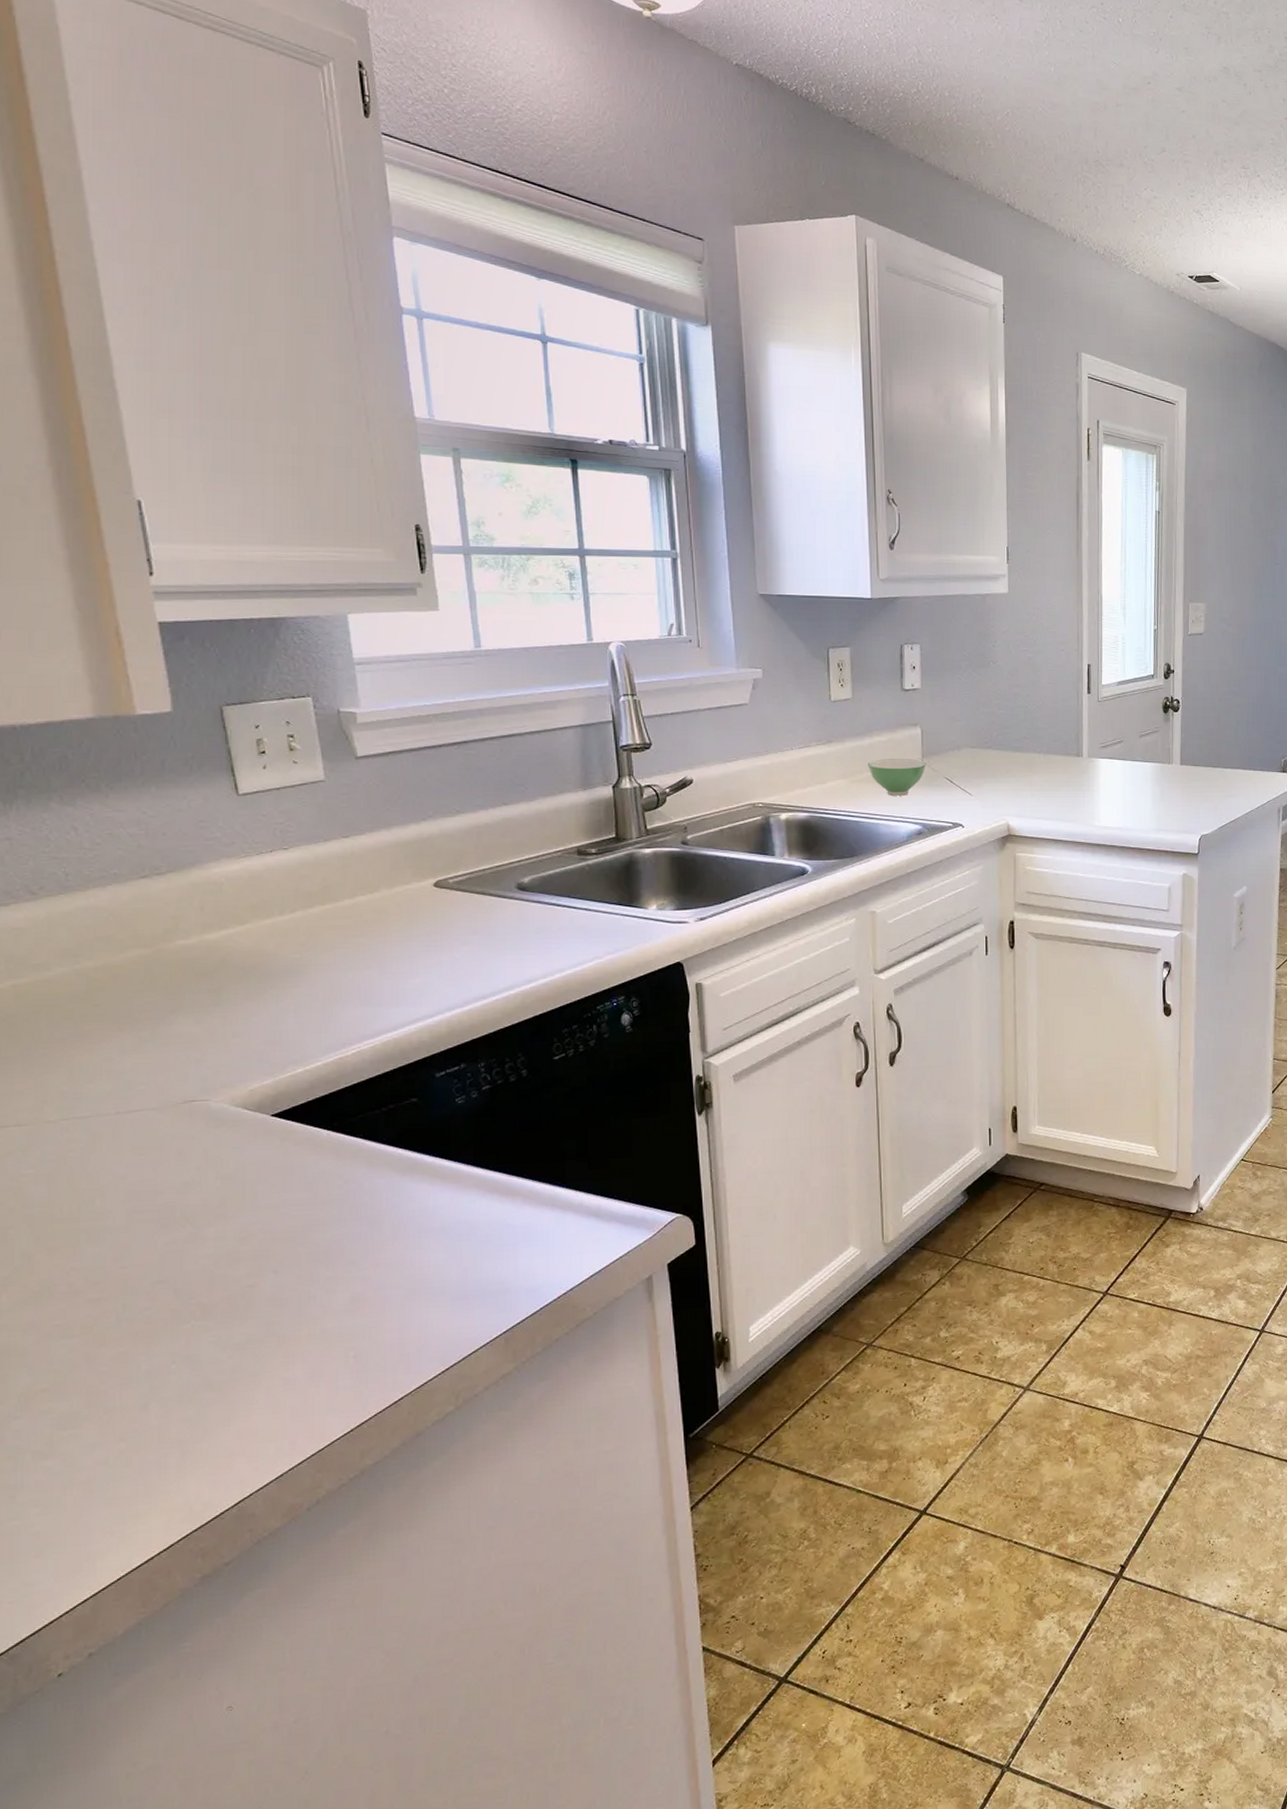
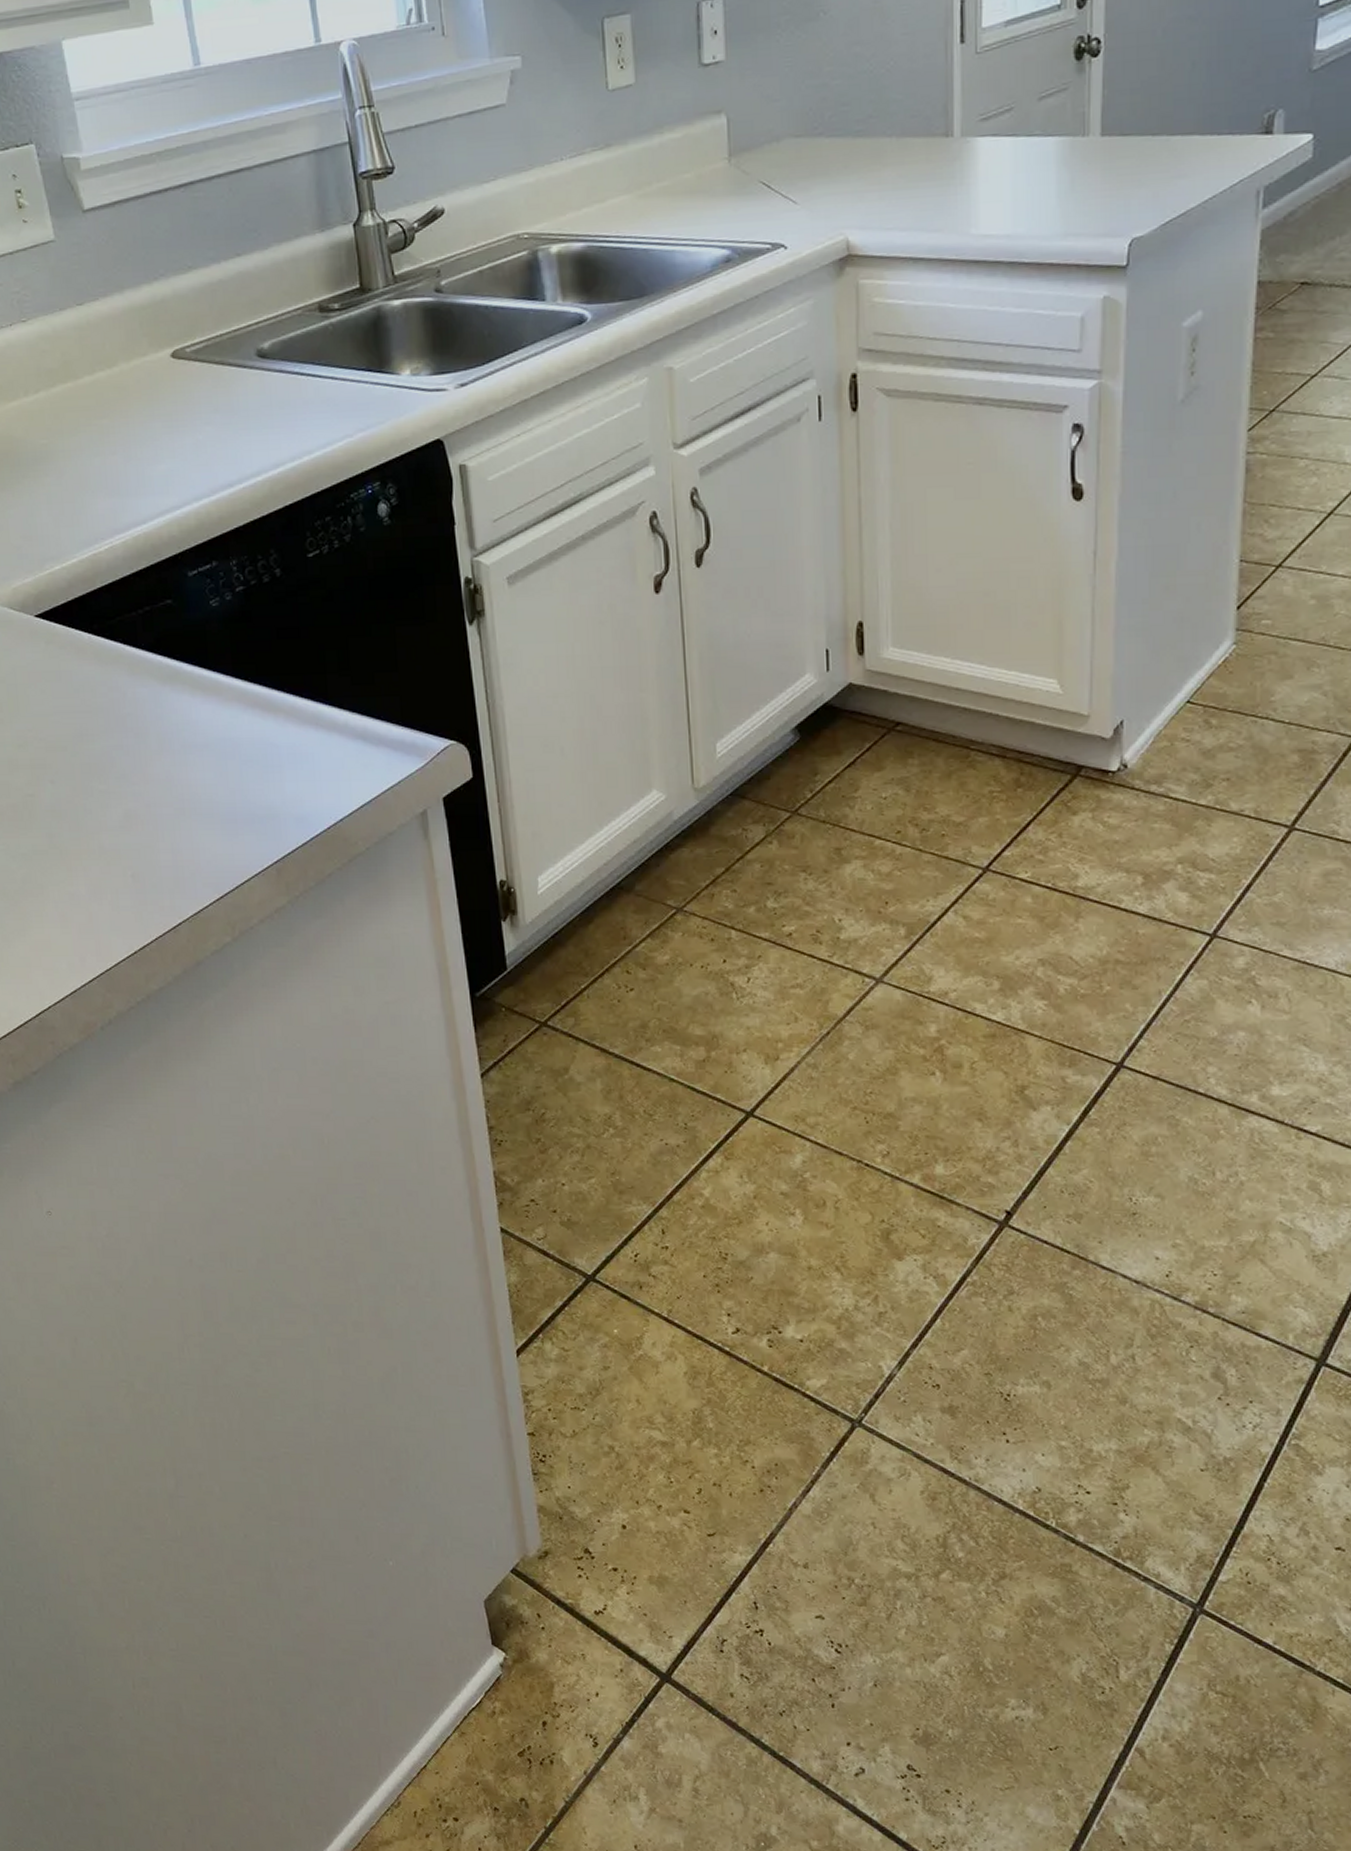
bowl: present [867,758,927,796] -> none [657,159,735,212]

